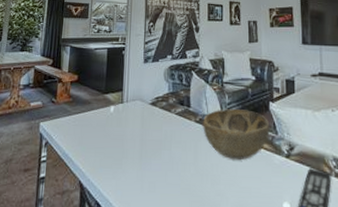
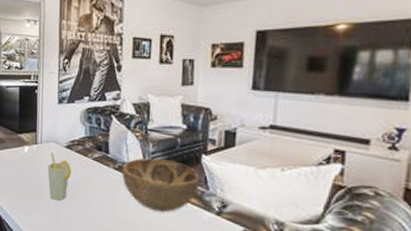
cup: none [132,111,156,160] -> present [47,152,71,201]

